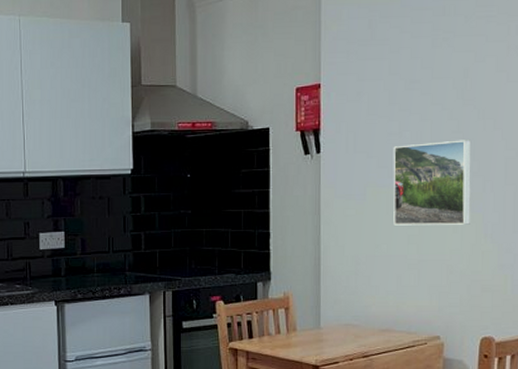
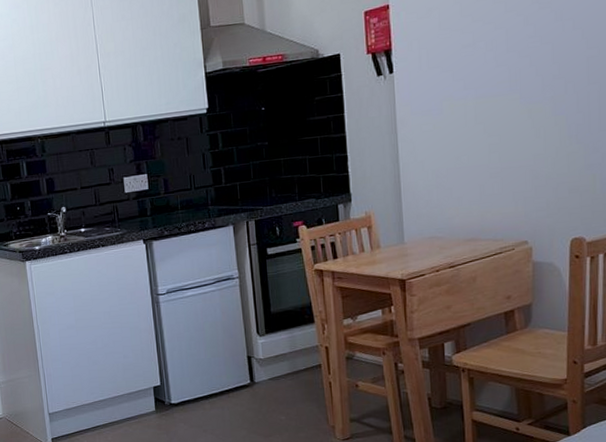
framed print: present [393,140,472,226] -> none [468,43,553,137]

